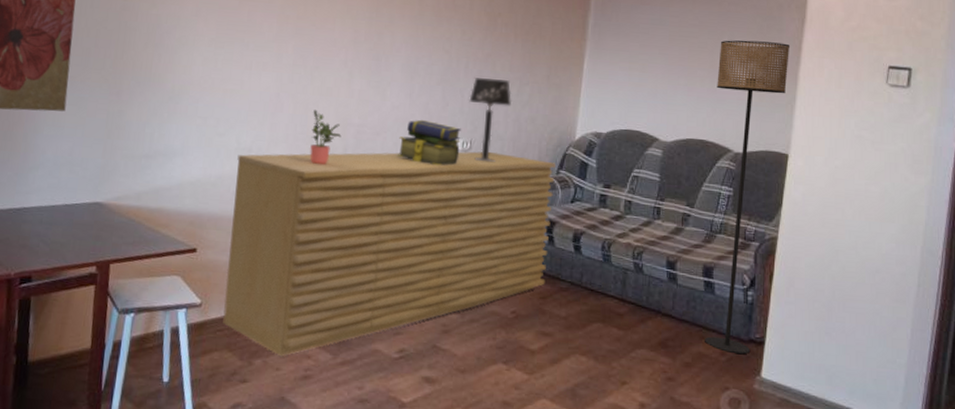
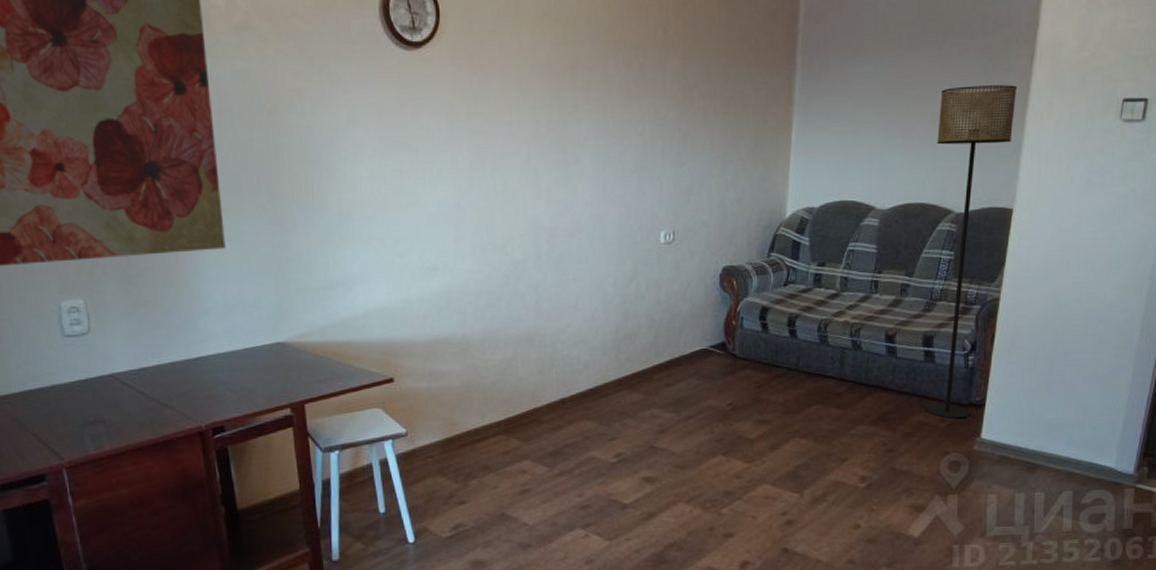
sideboard: present [223,151,556,357] -> none [423,240,766,475]
potted plant: present [310,109,341,165] -> none [499,216,533,276]
stack of books: present [397,119,461,166] -> none [595,214,662,263]
table lamp: present [469,78,512,163] -> none [668,160,714,253]

